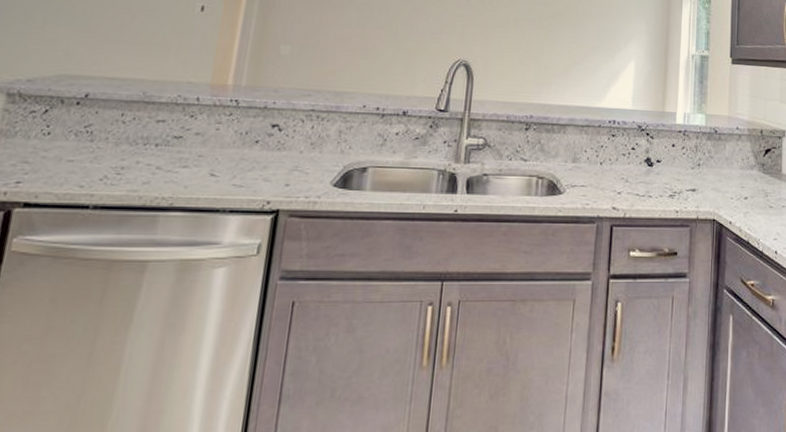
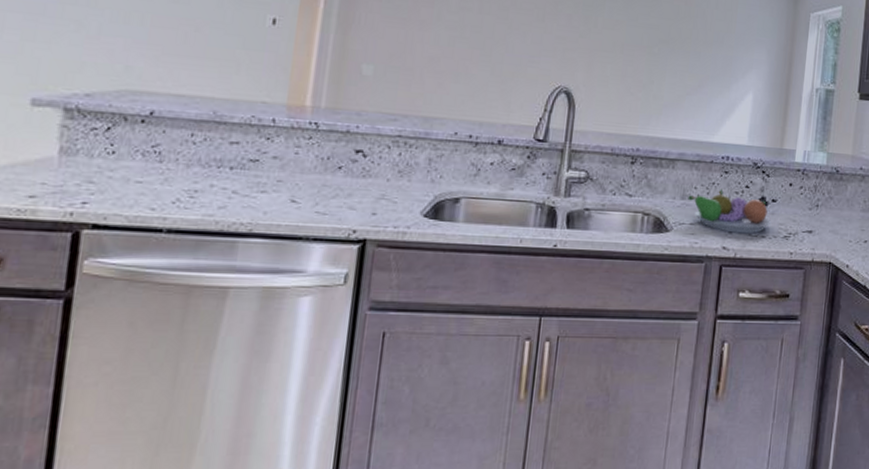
fruit bowl: none [579,151,657,194] -> present [688,189,772,234]

